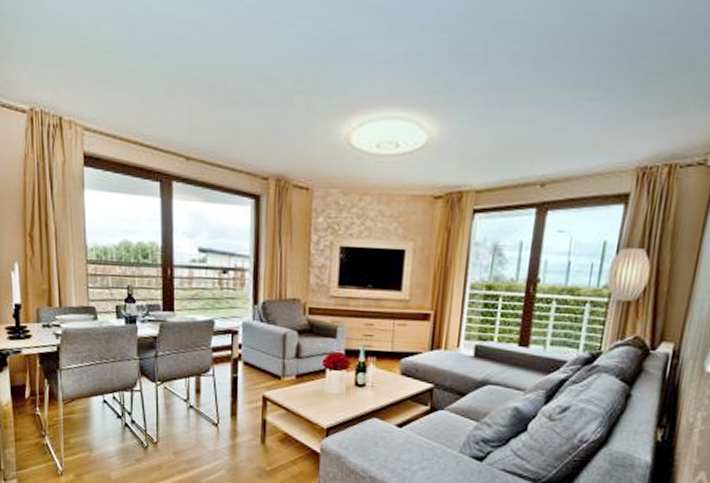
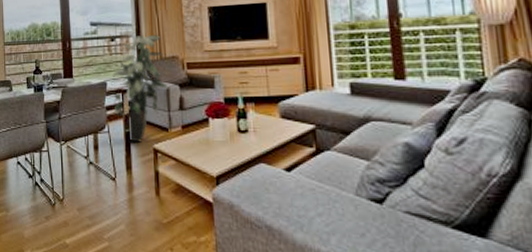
indoor plant: none [220,263,285,389] -> present [112,31,168,142]

